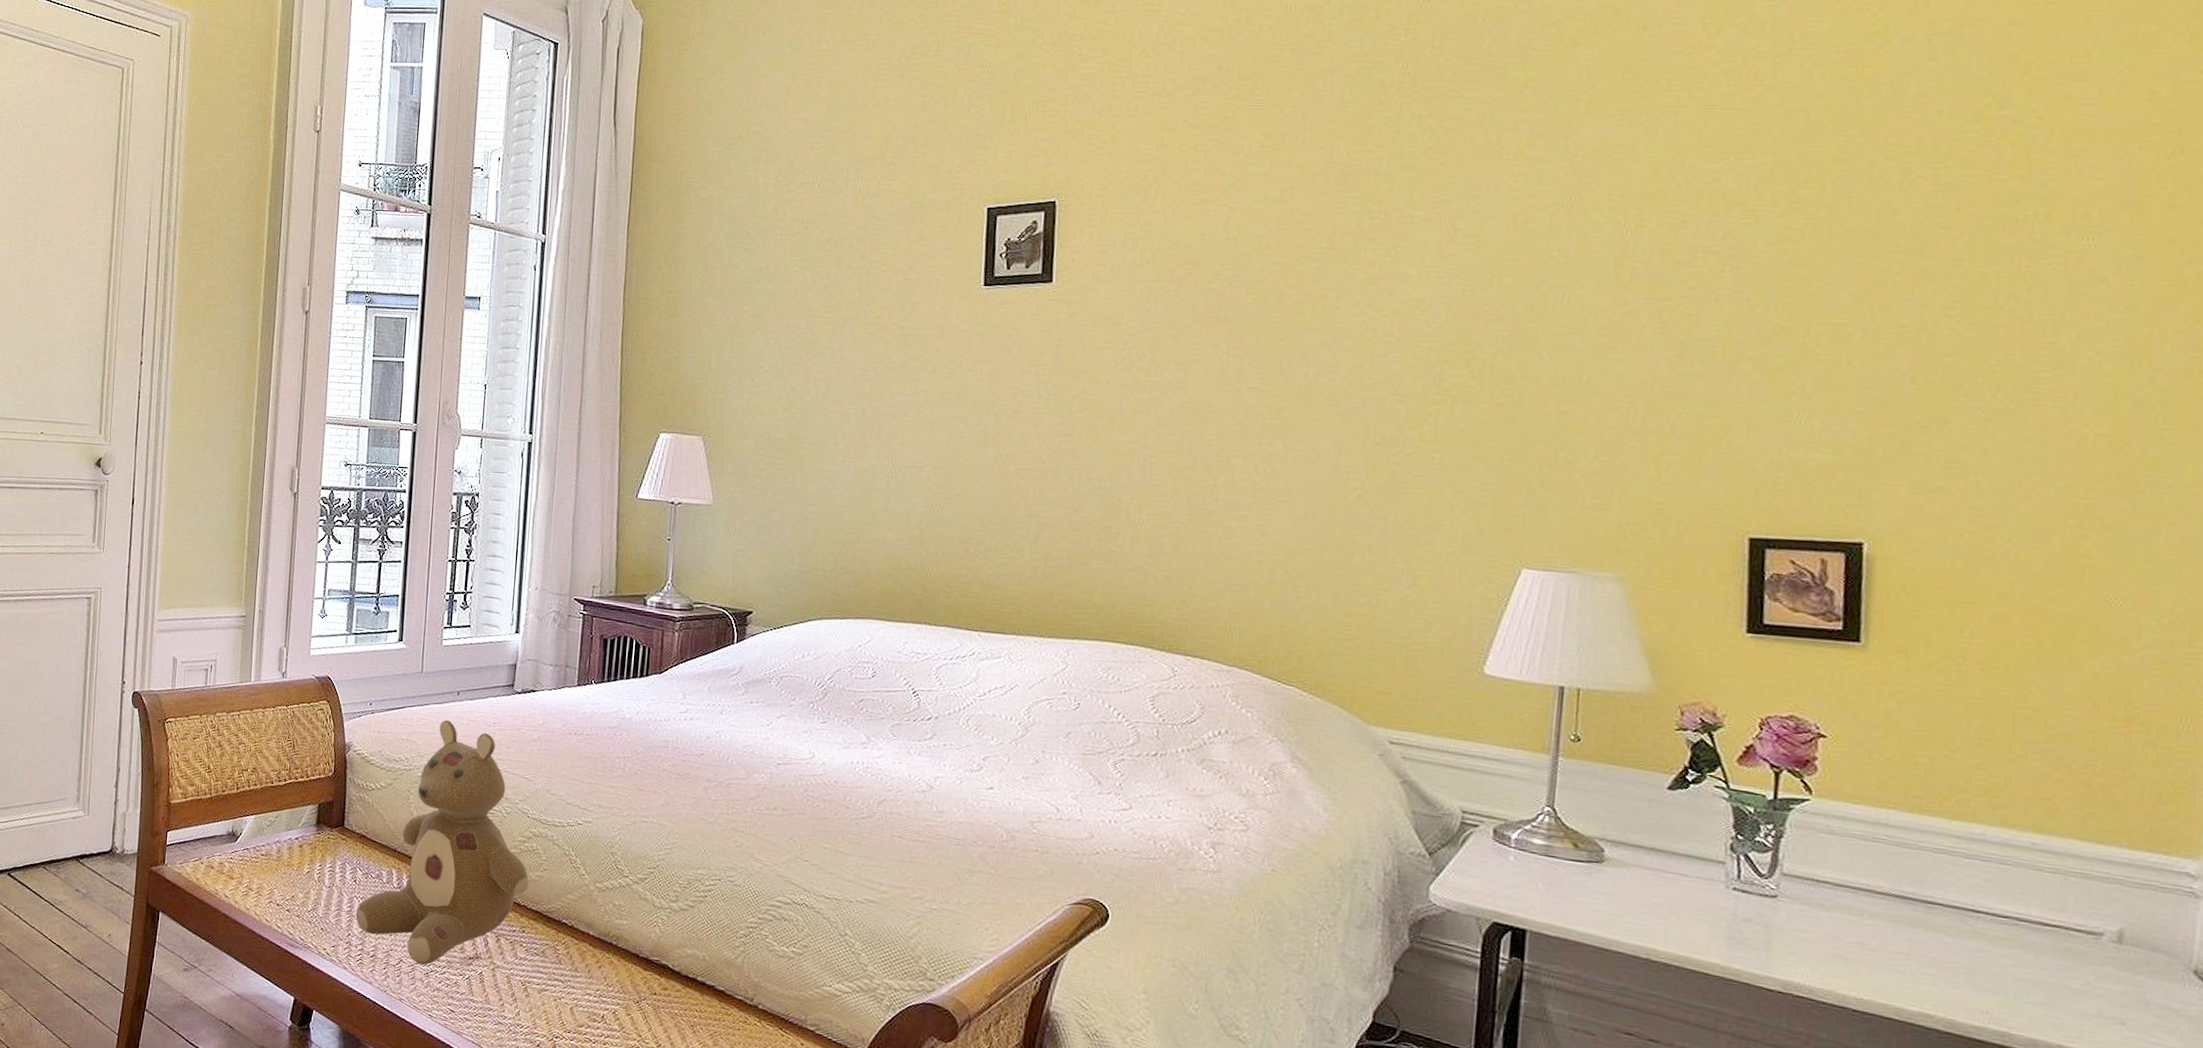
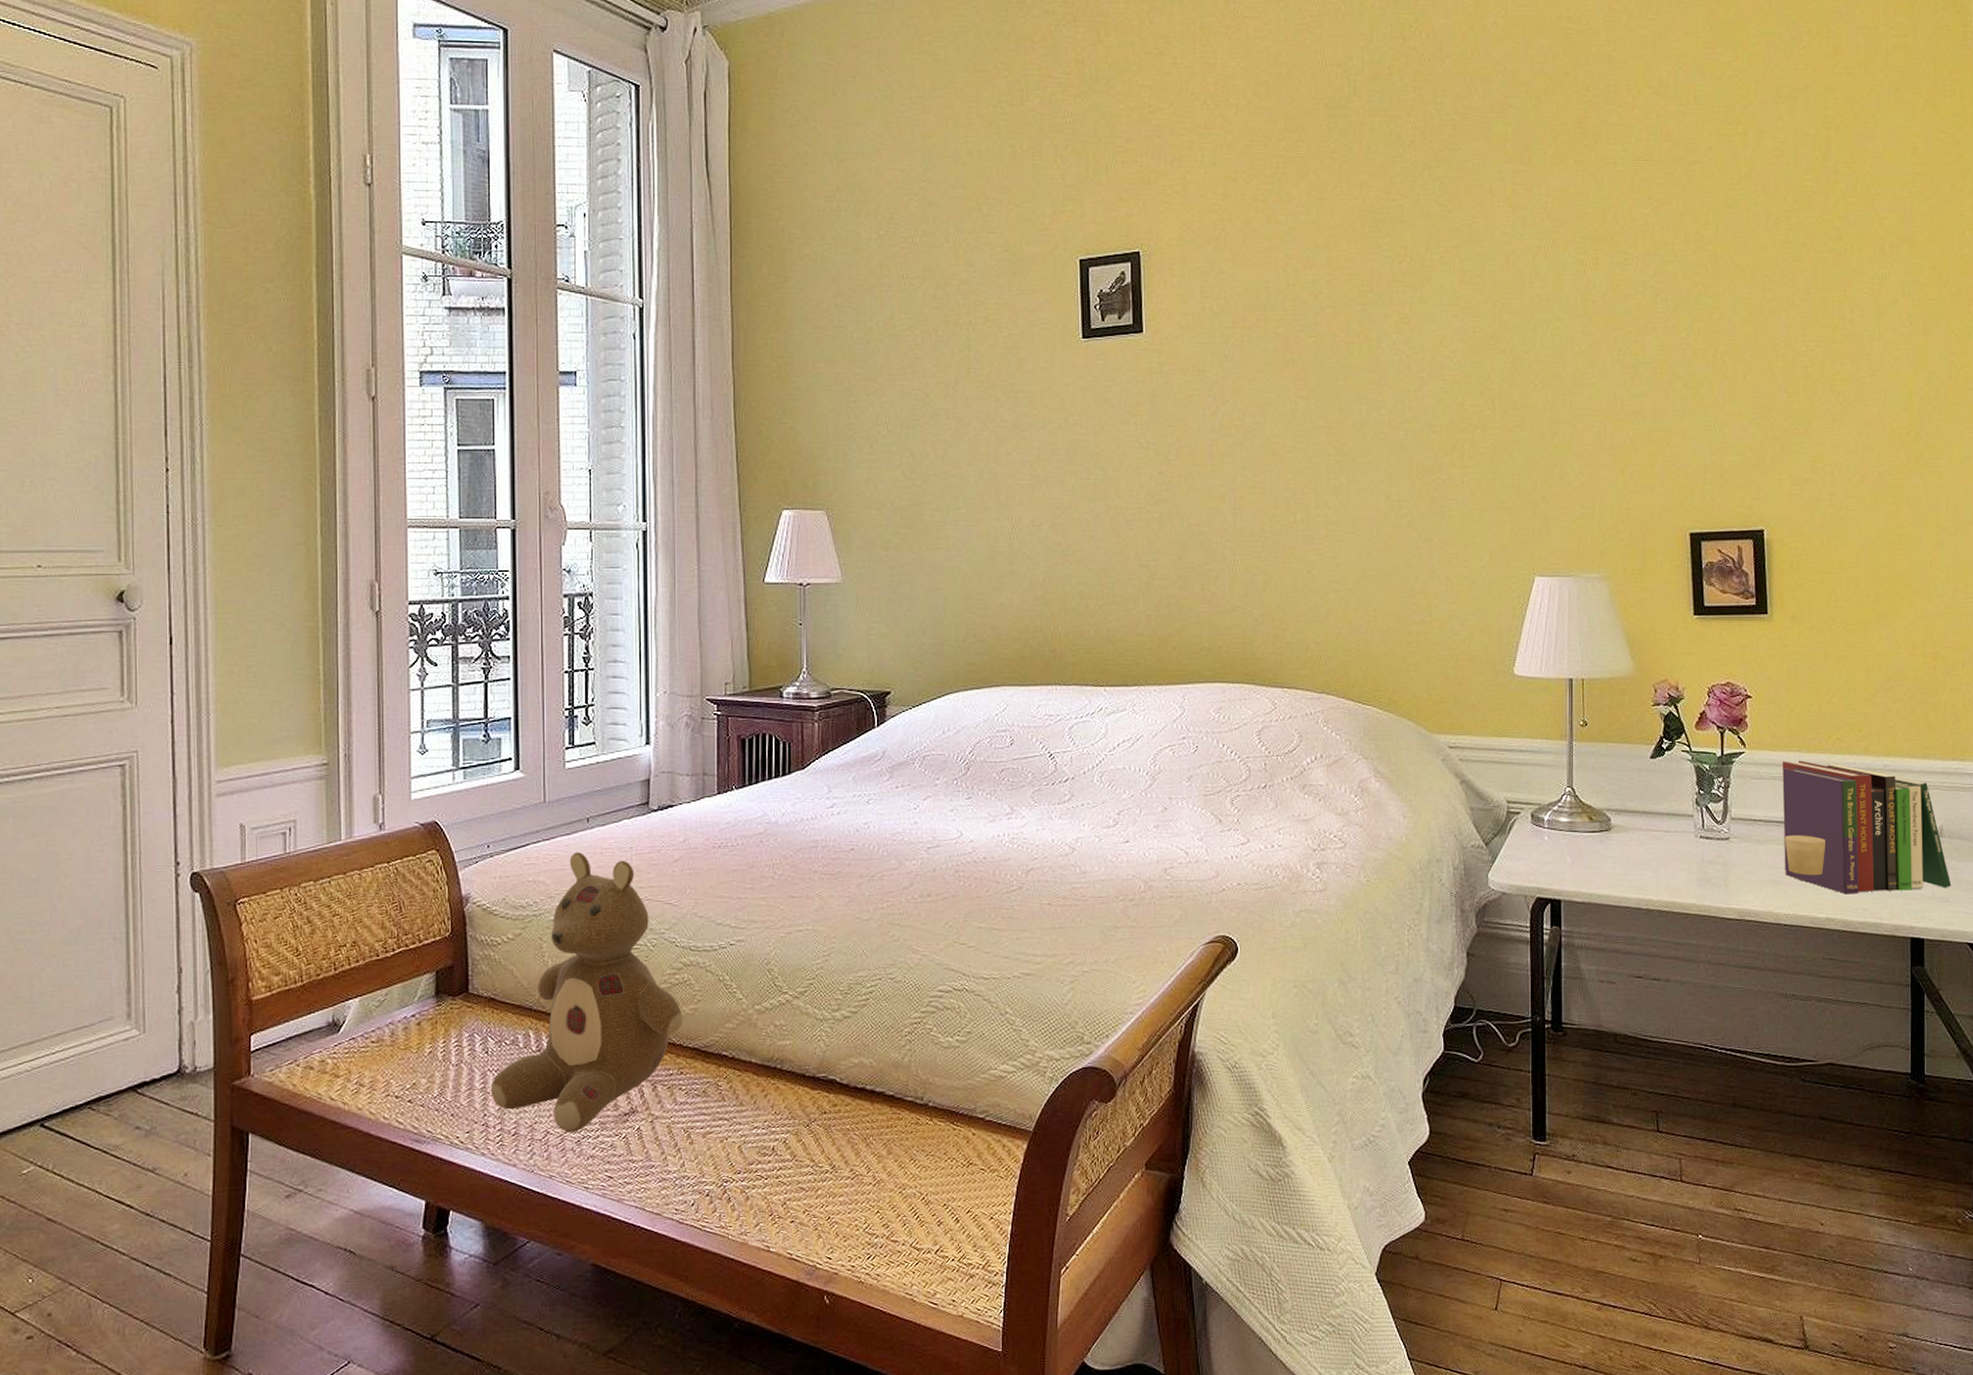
books: none [1859,817,2133,1008] -> present [1782,760,1952,895]
candle: none [1862,905,1928,961] -> present [1784,835,1825,876]

